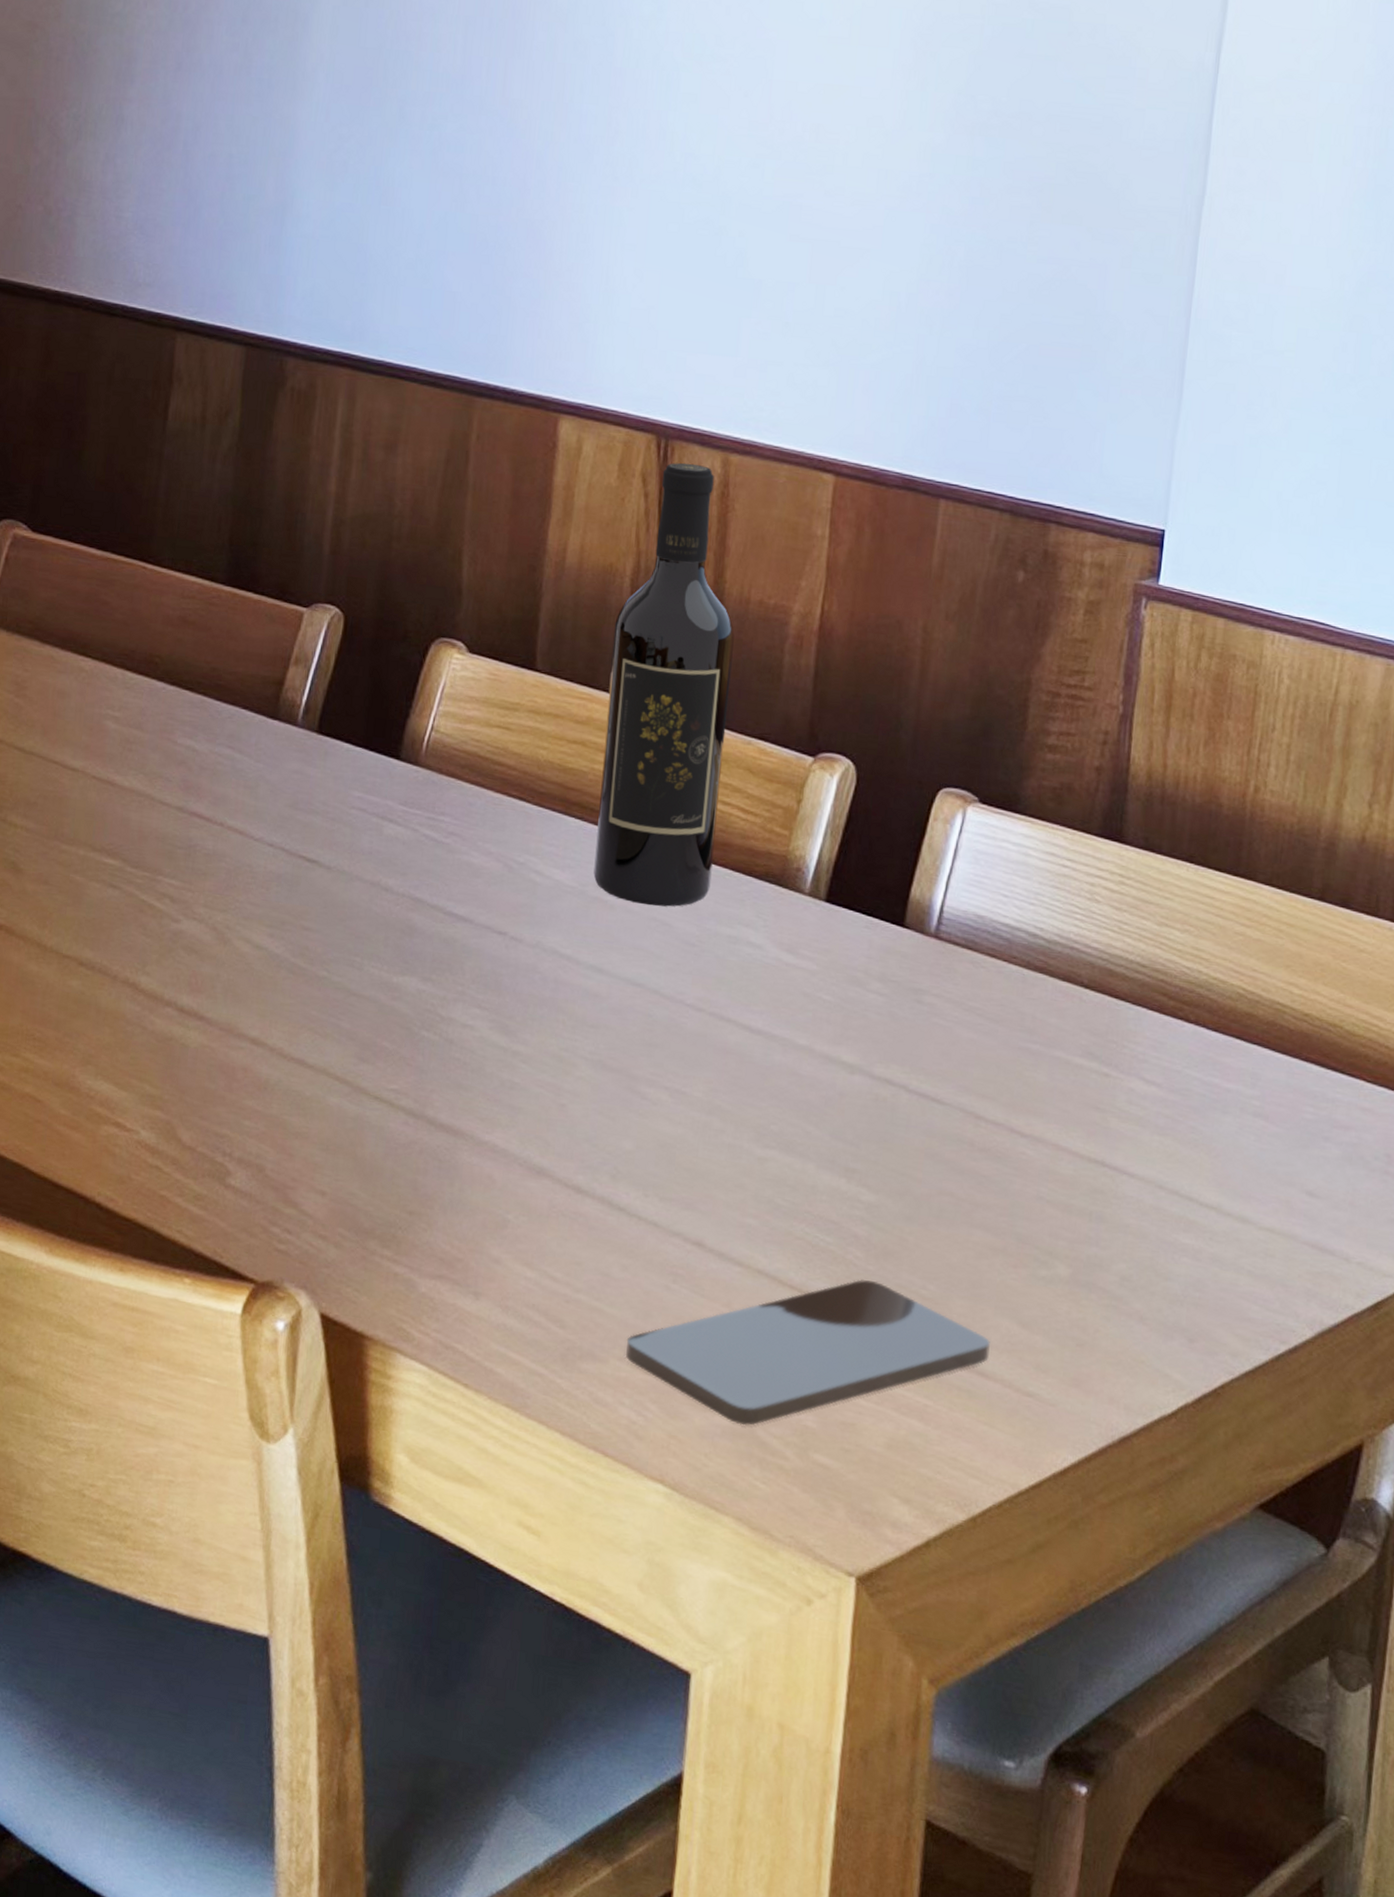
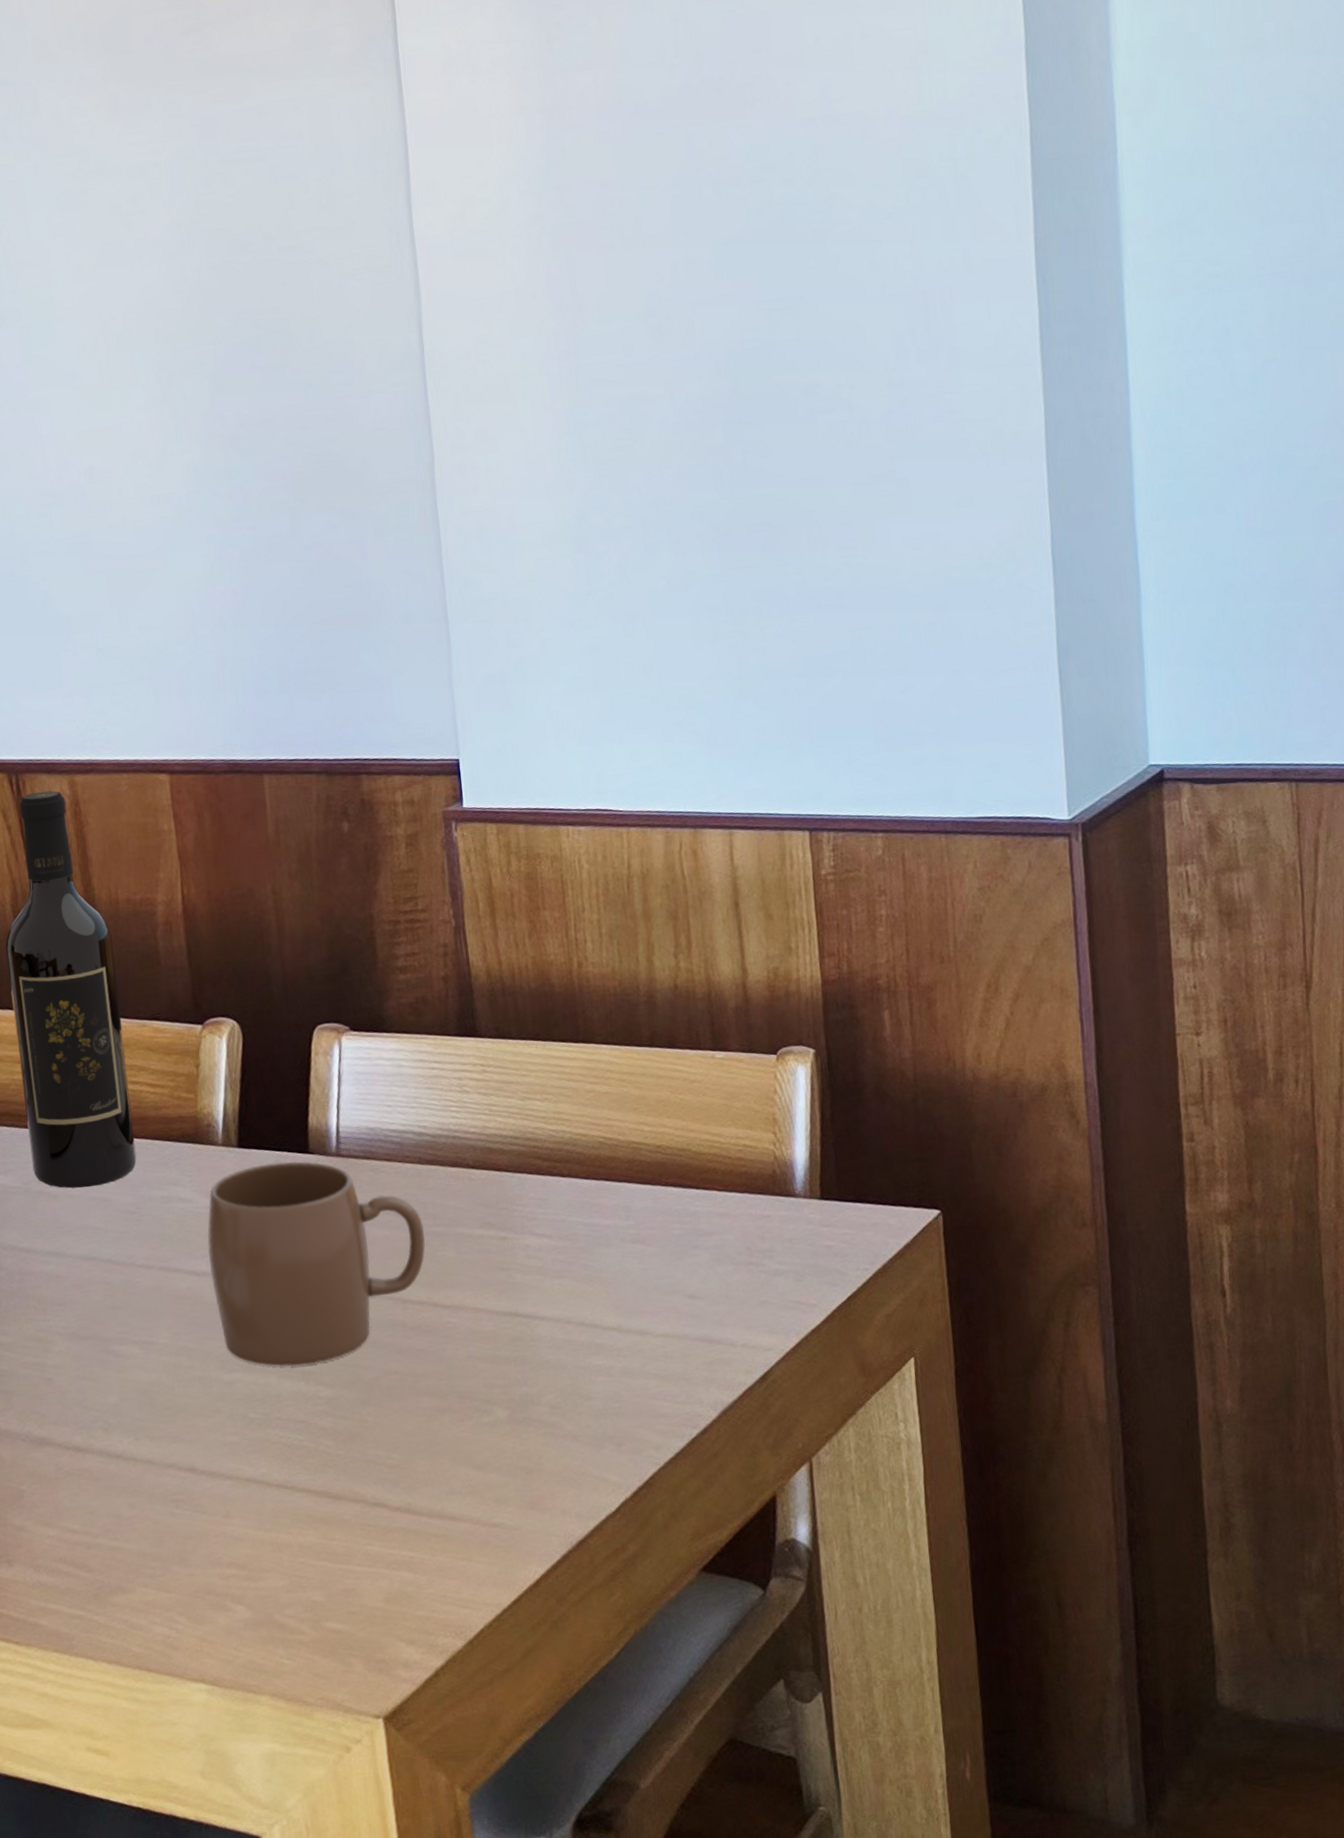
smartphone: present [625,1279,990,1426] -> none [147,1463,455,1615]
mug: none [764,925,1018,1162] -> present [207,1161,425,1366]

